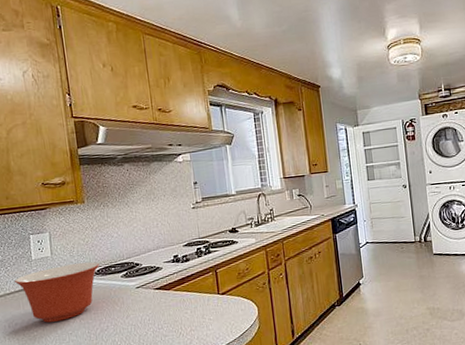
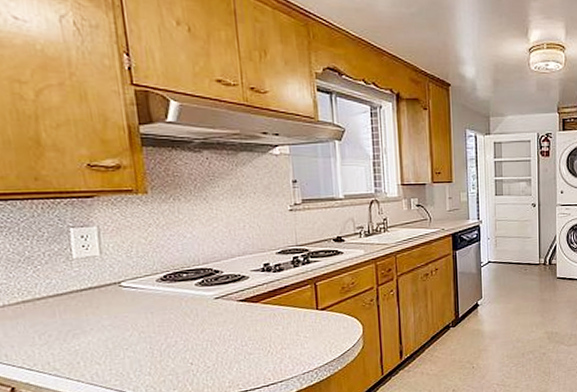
mixing bowl: present [15,262,100,323] -> none [48,265,168,335]

